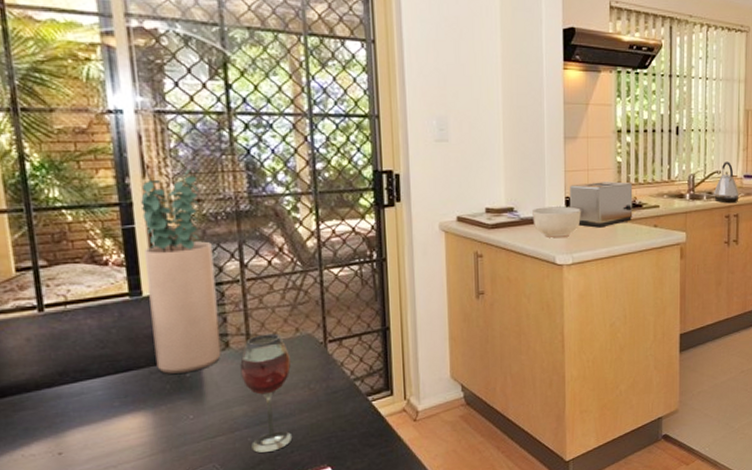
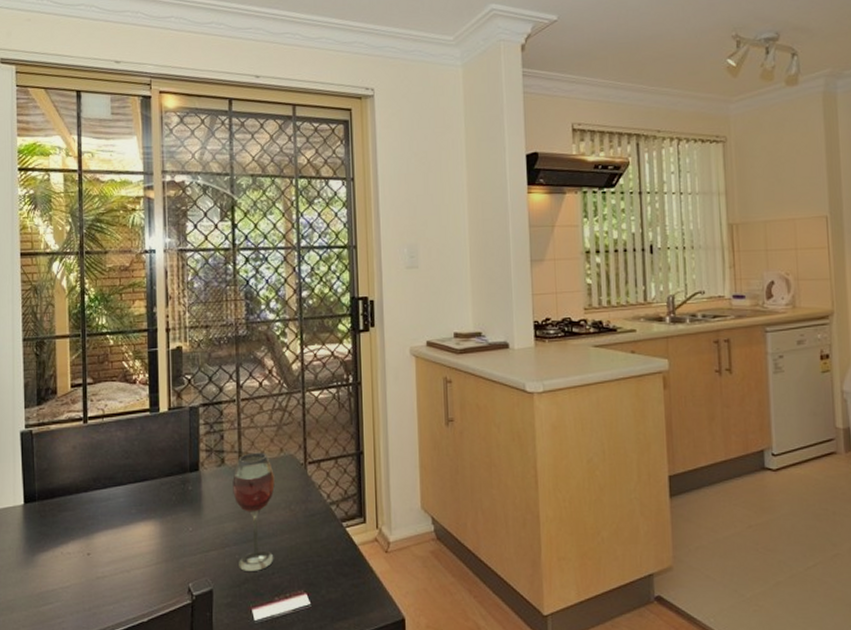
vase: present [141,157,222,374] -> none [164,289,218,486]
bowl: present [531,206,582,239] -> none [499,331,552,365]
toaster: present [570,181,633,228] -> none [538,304,607,354]
kettle: present [713,162,740,204] -> none [697,281,729,327]

